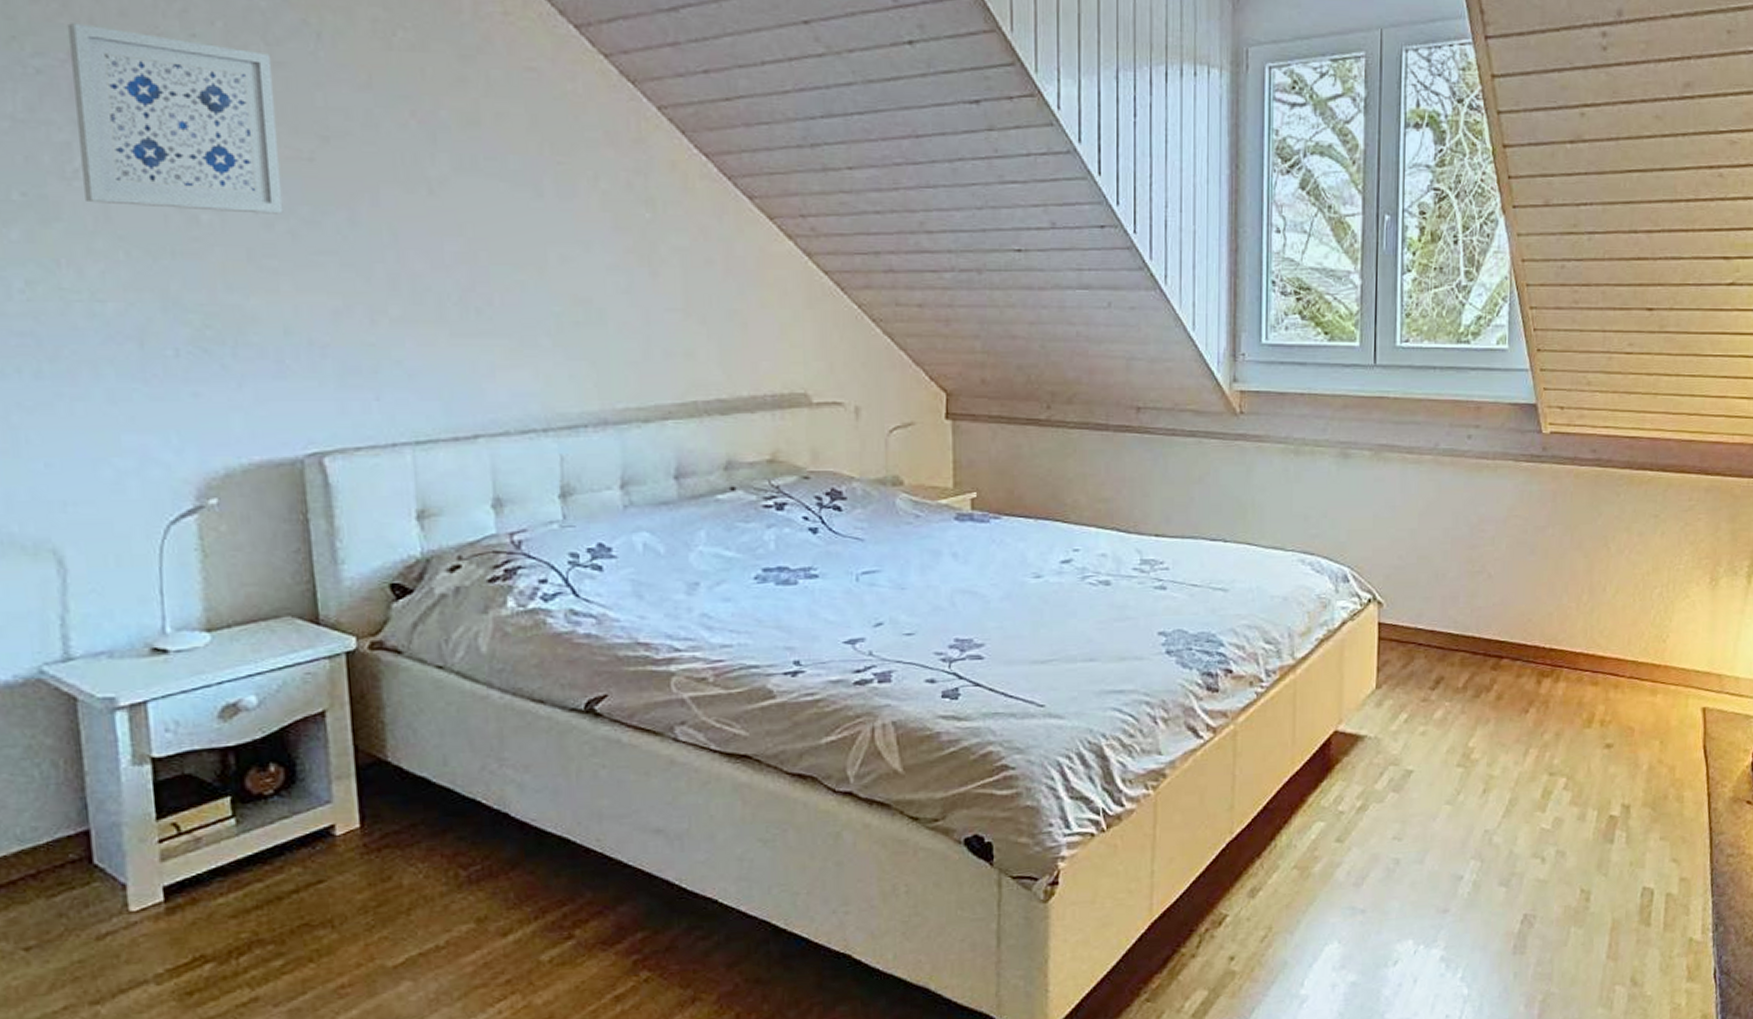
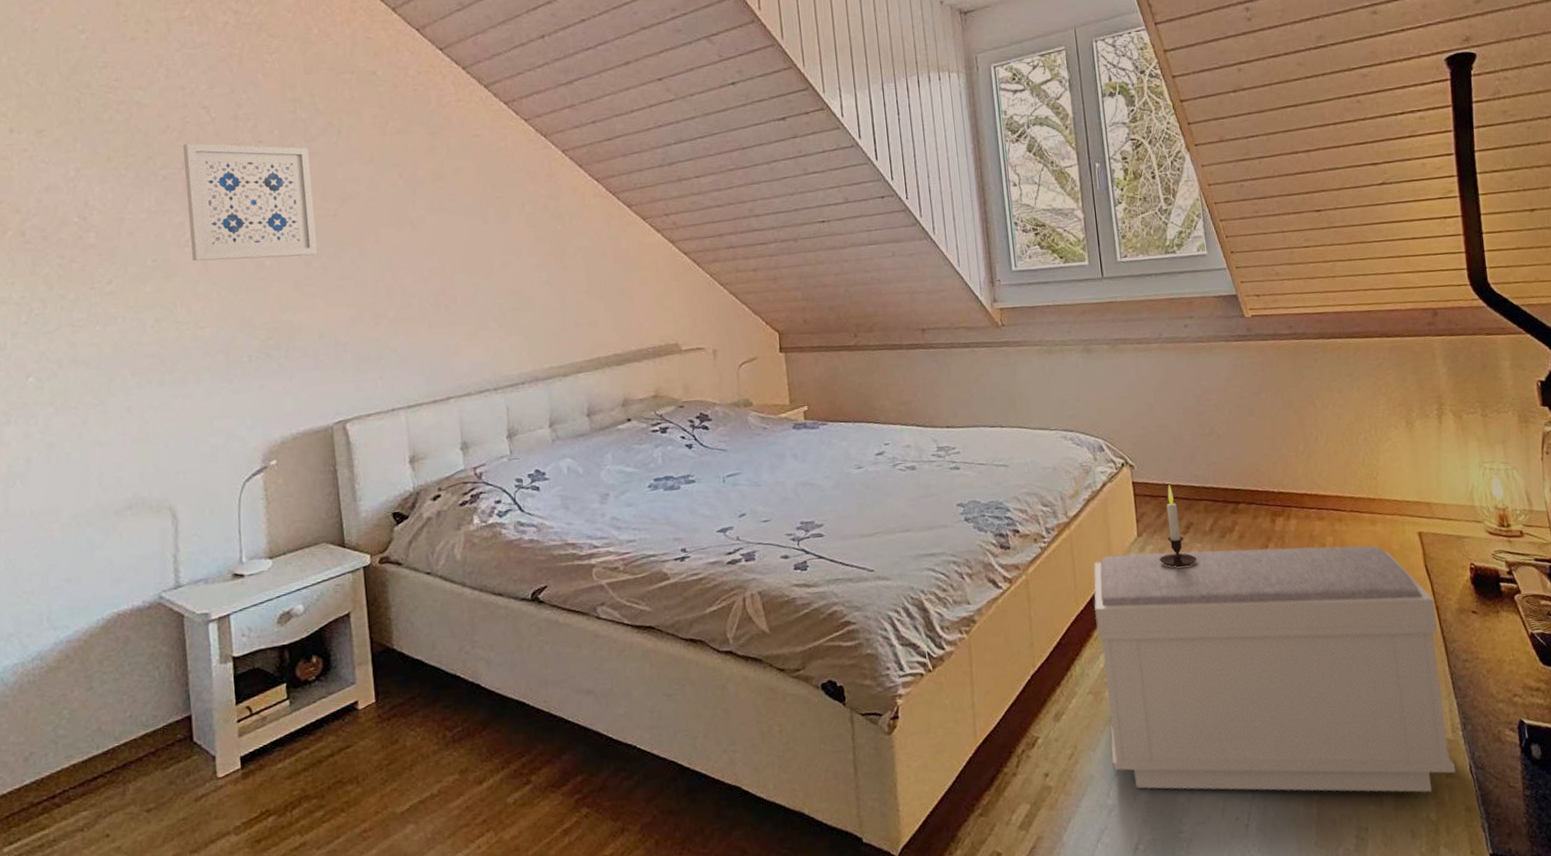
bench: none [1311,708,1708,997] -> present [1094,545,1456,793]
candle: none [1398,629,1444,729] -> present [1159,485,1197,568]

